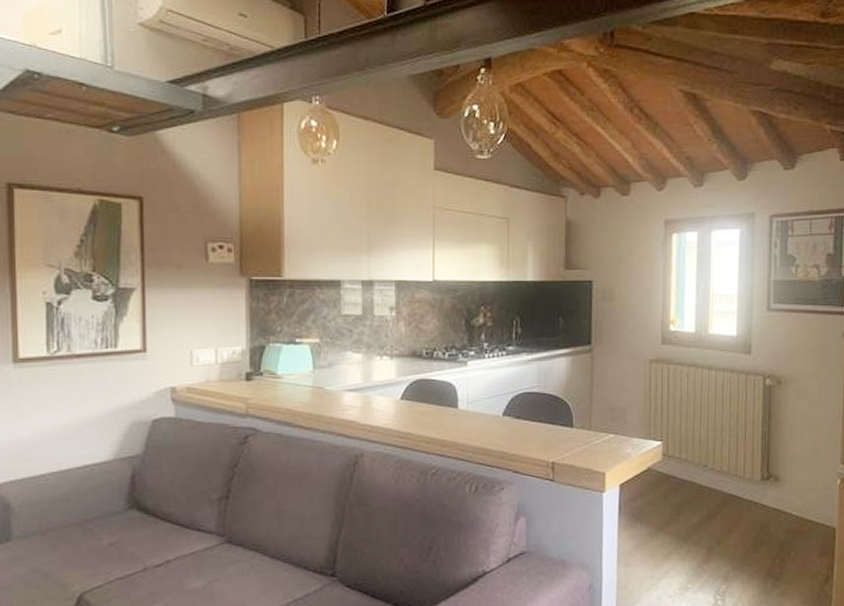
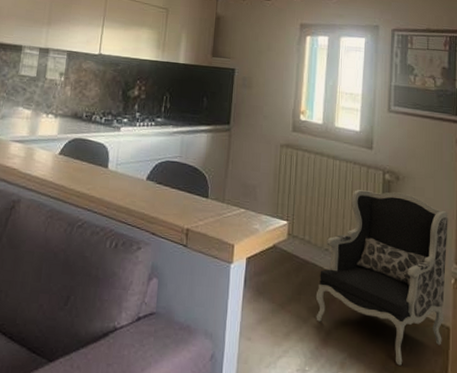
armchair: none [695,397,834,571] -> present [315,190,448,366]

